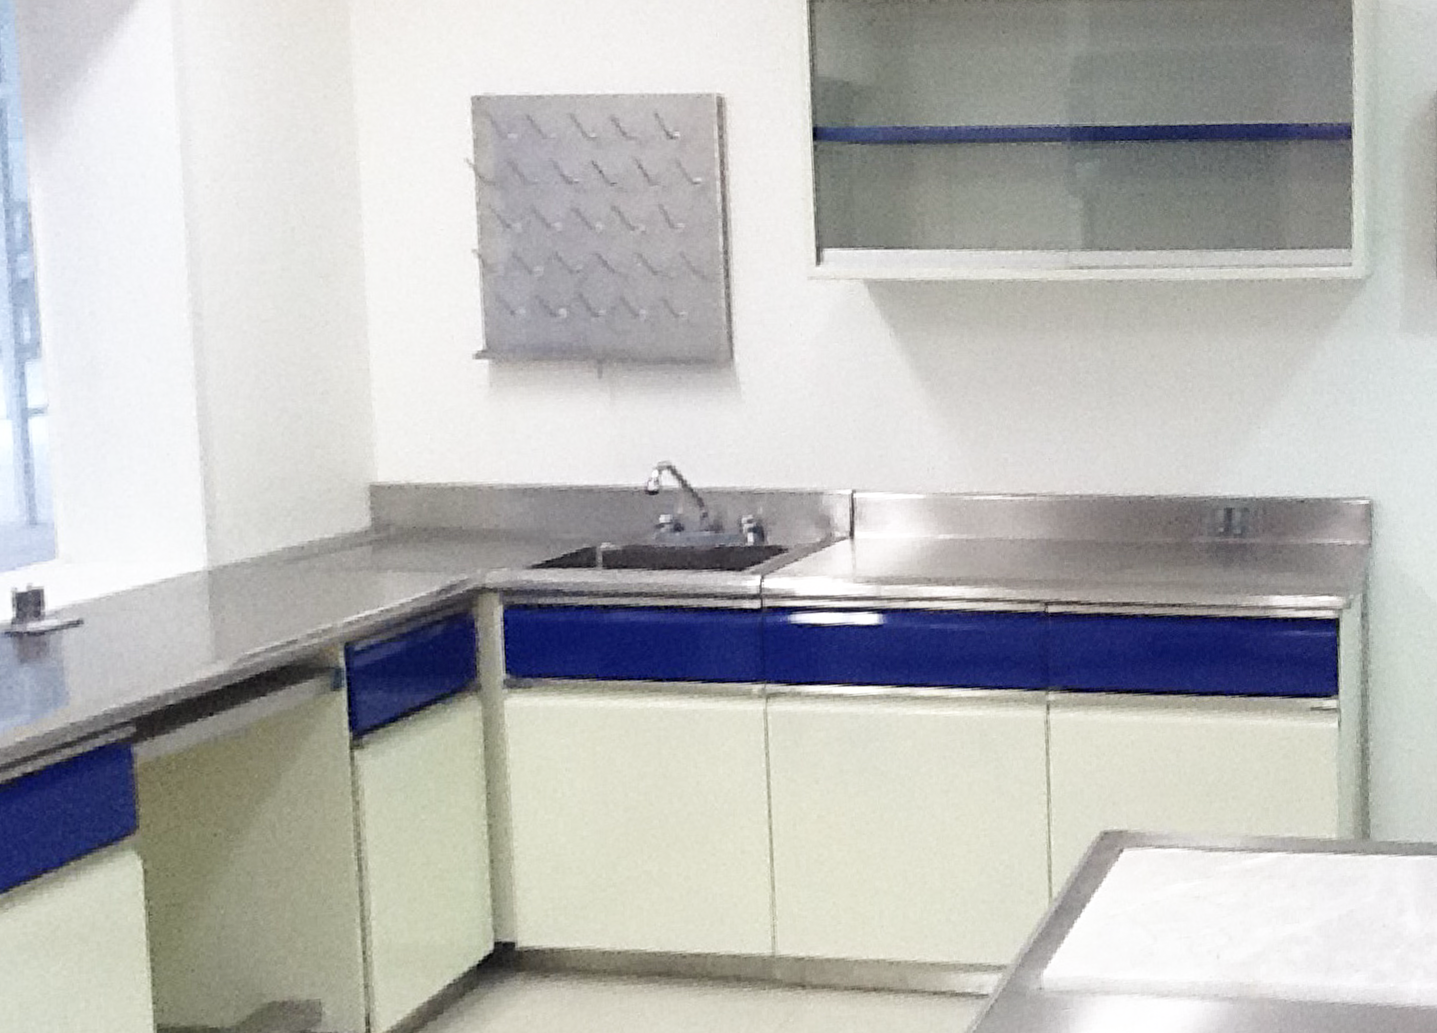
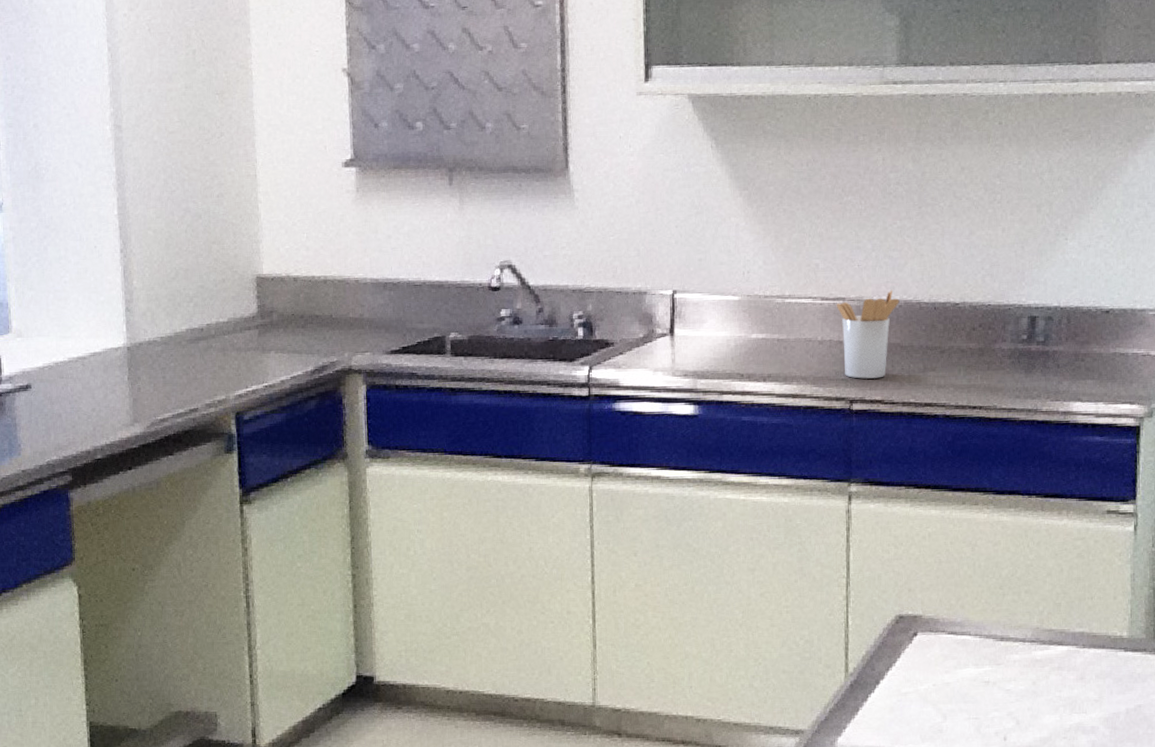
utensil holder: none [1027,483,1093,579] -> present [836,289,900,379]

